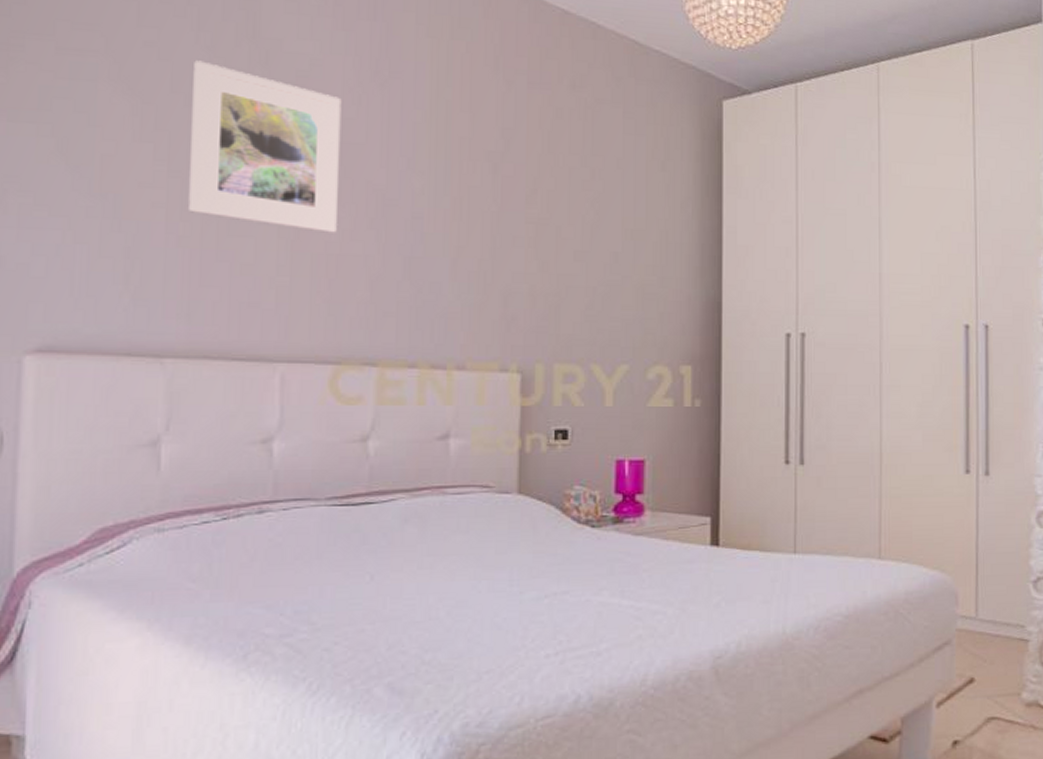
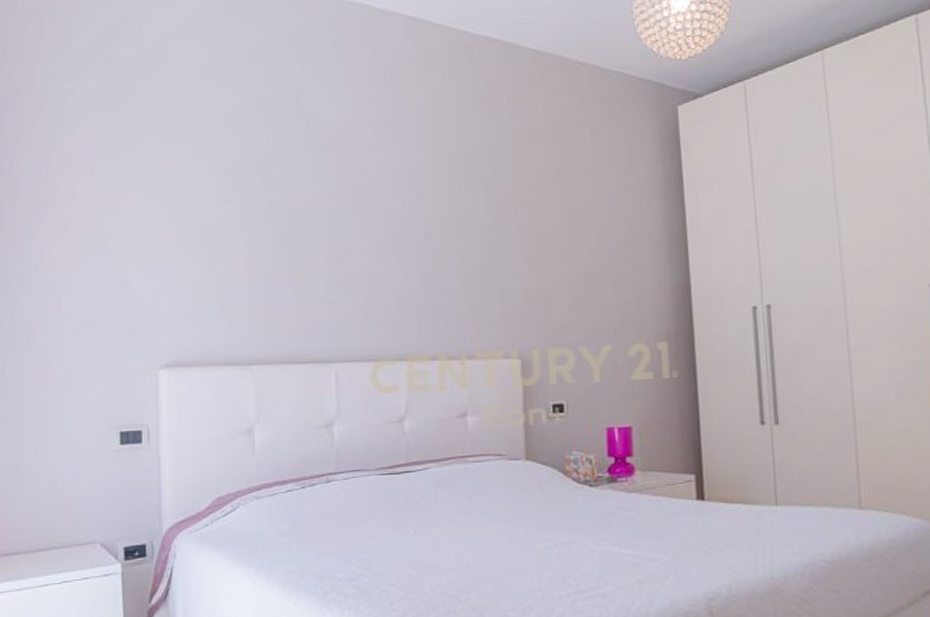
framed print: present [187,60,342,233] -> none [257,134,368,257]

